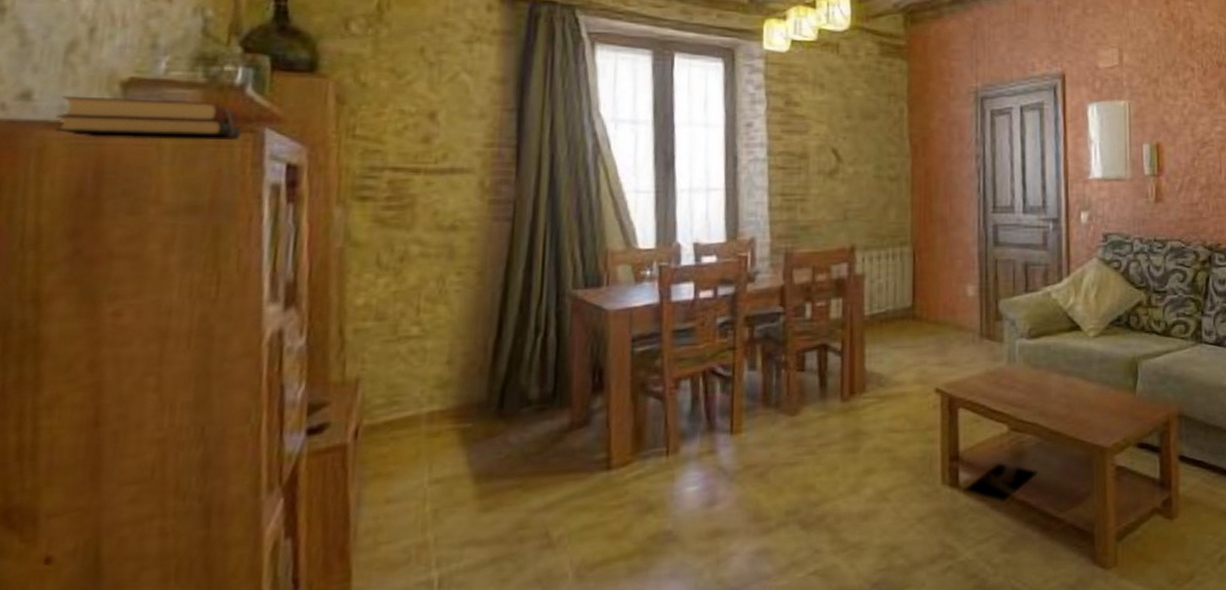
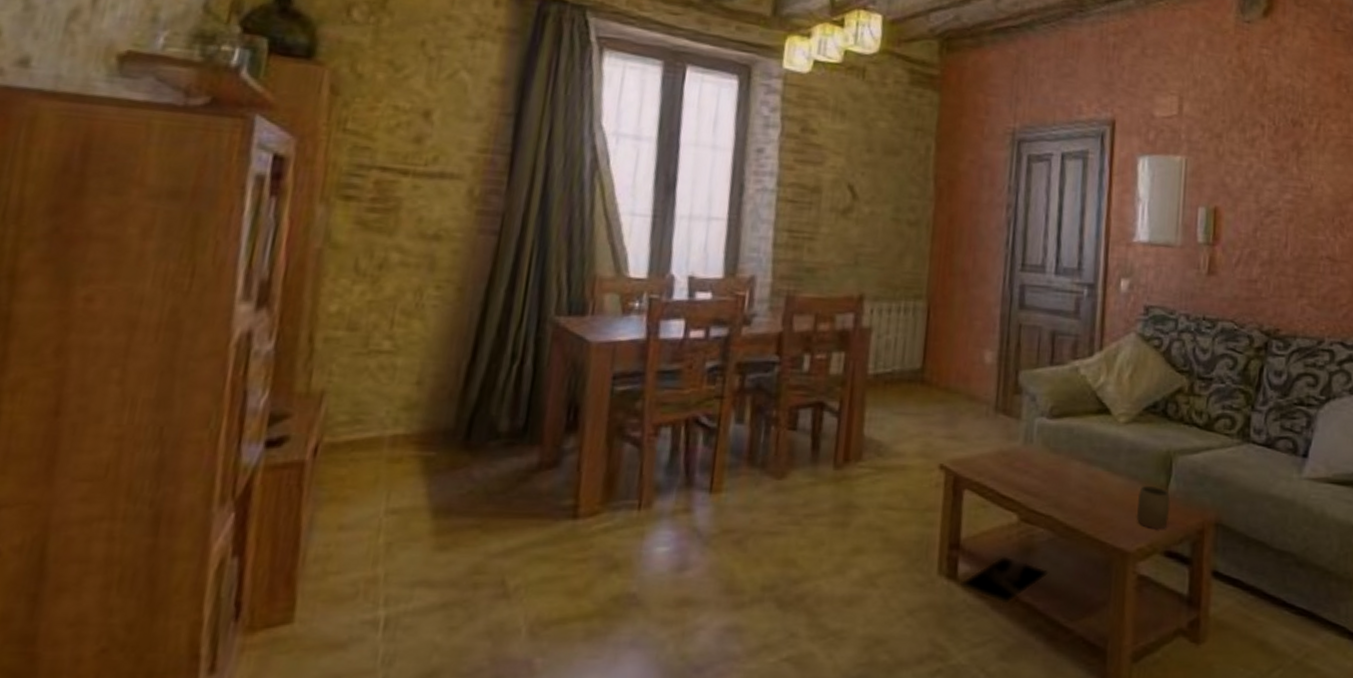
books: present [55,95,241,140] -> none [48,64,232,125]
mug: none [1110,389,1139,426] -> present [1136,486,1171,530]

